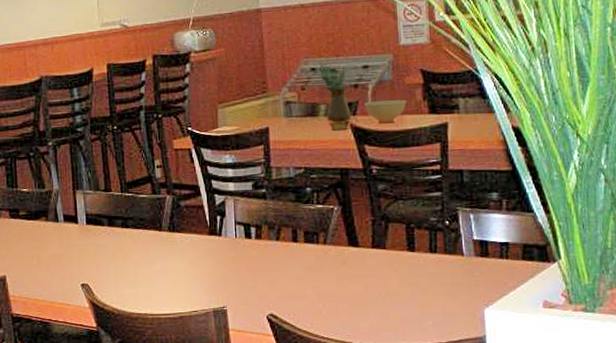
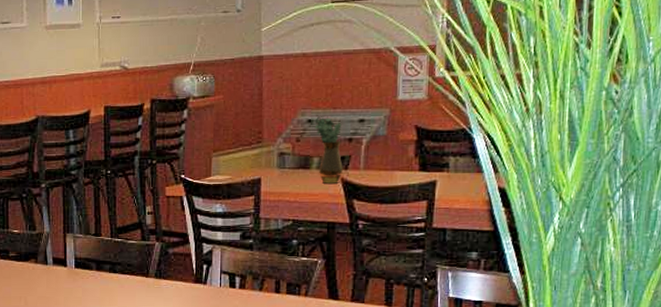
bowl: present [364,100,407,123] -> none [357,156,399,178]

